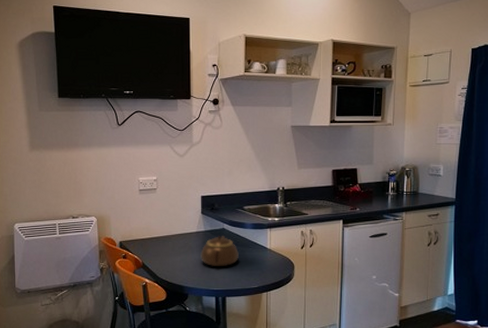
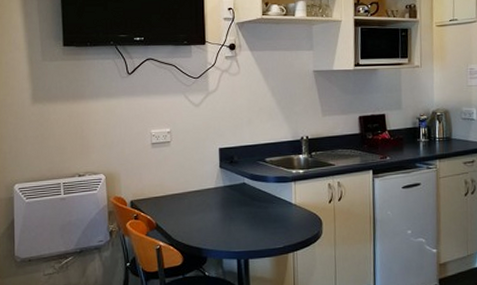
teapot: present [200,236,239,267] -> none [220,191,261,226]

